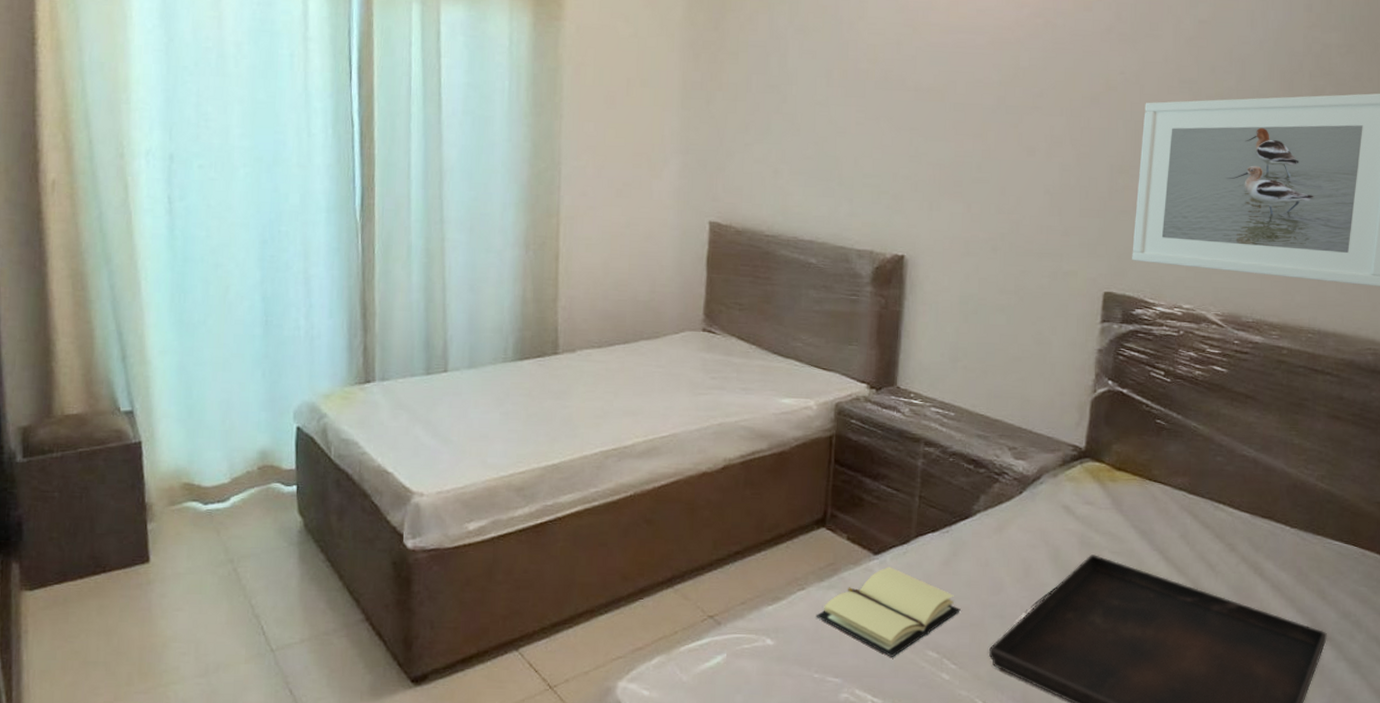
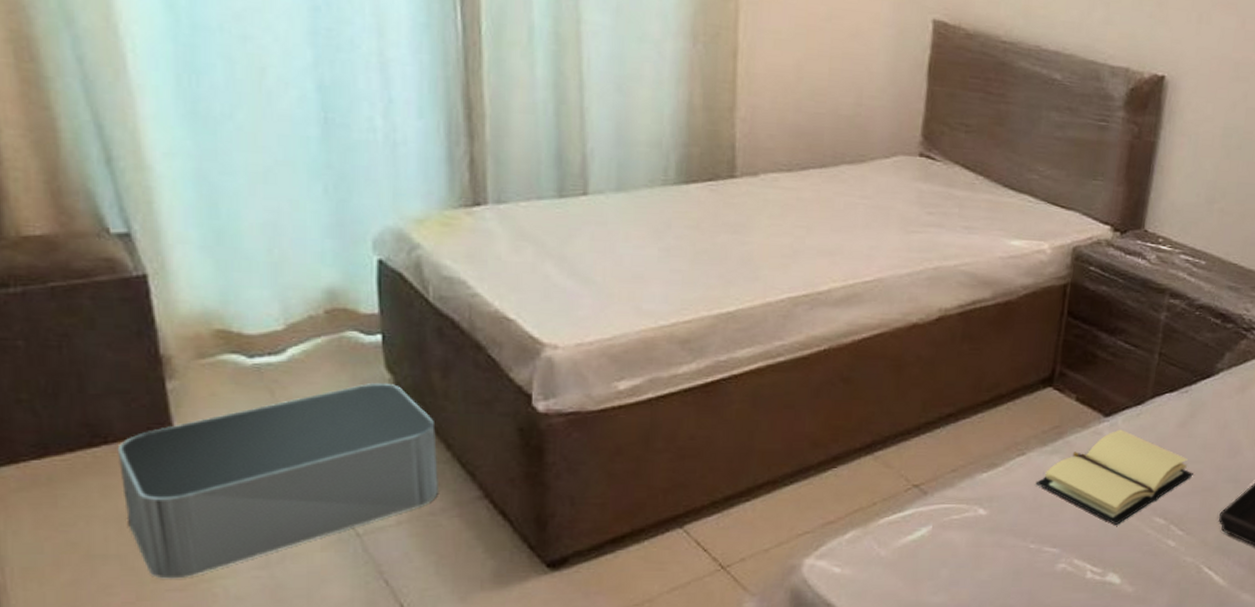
storage bin: none [111,524,332,683] -> present [117,382,438,579]

